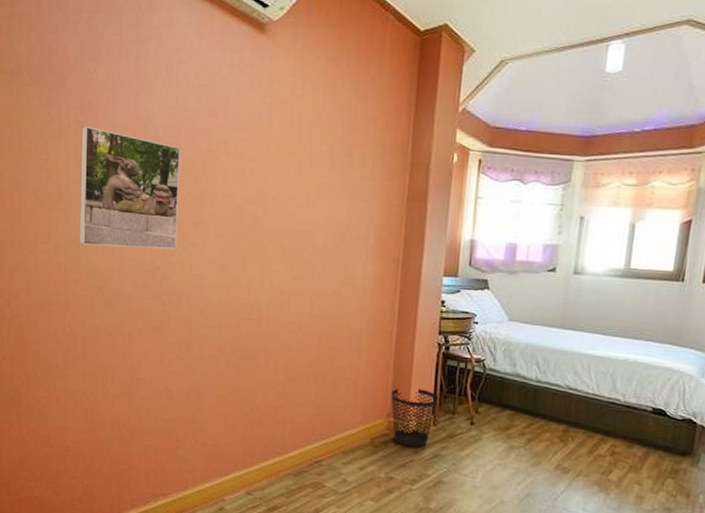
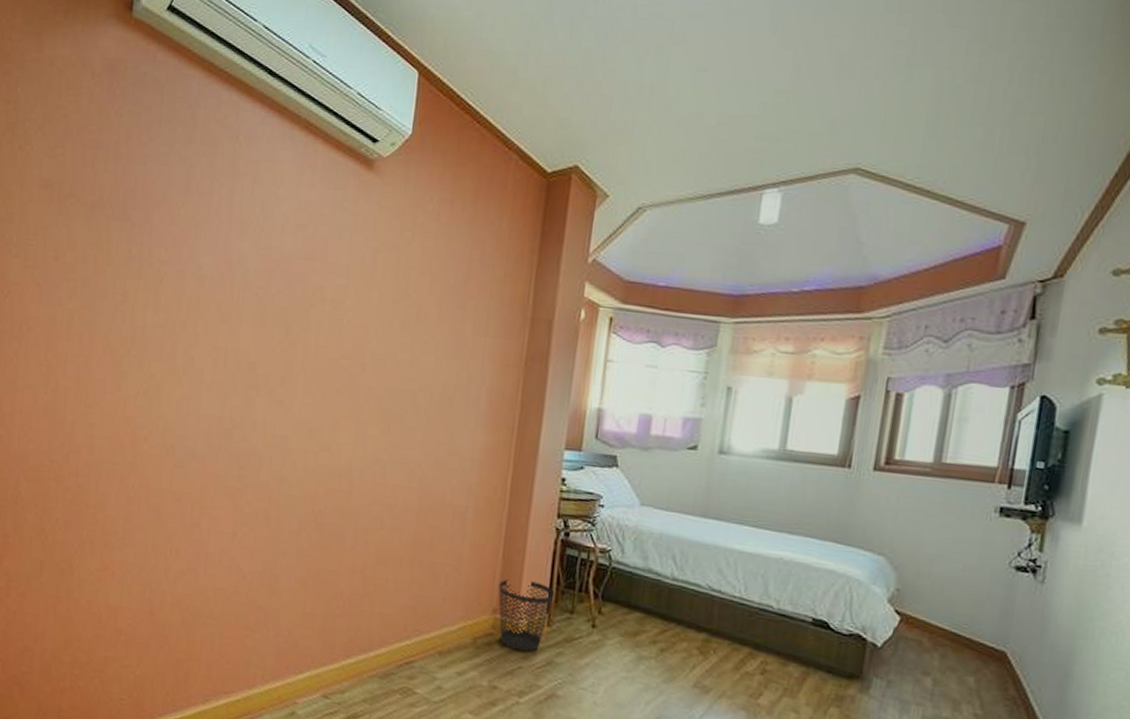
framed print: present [78,125,181,250] -> none [151,264,272,407]

